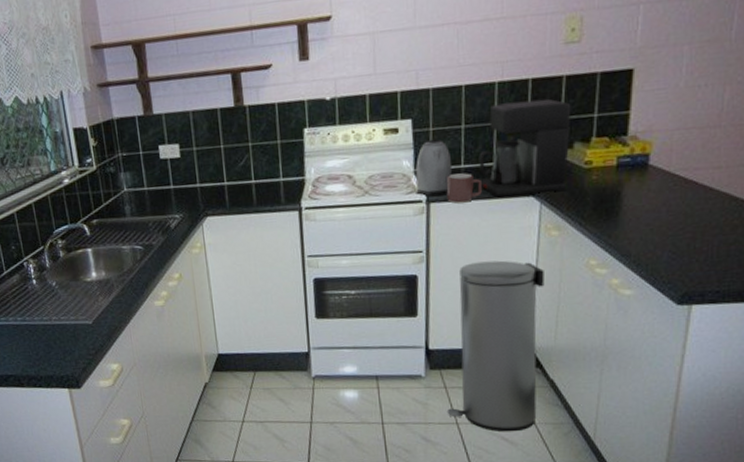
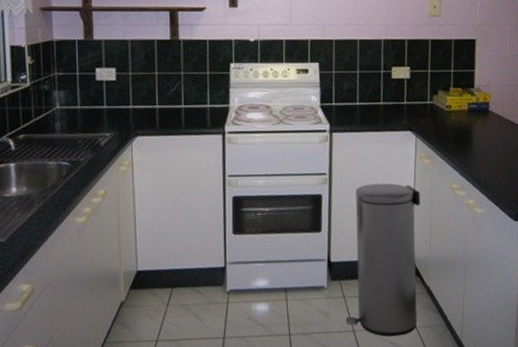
kettle: present [415,139,453,197] -> none [321,80,350,128]
mug: present [446,173,483,205] -> none [345,109,373,135]
coffee maker: present [478,98,571,197] -> none [370,55,436,130]

